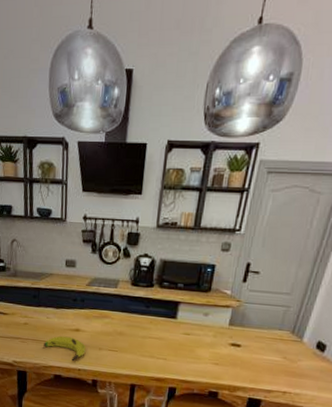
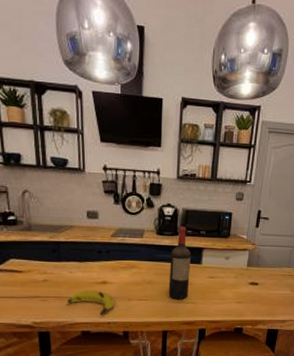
wine bottle: none [139,278,166,355] -> present [168,227,191,300]

